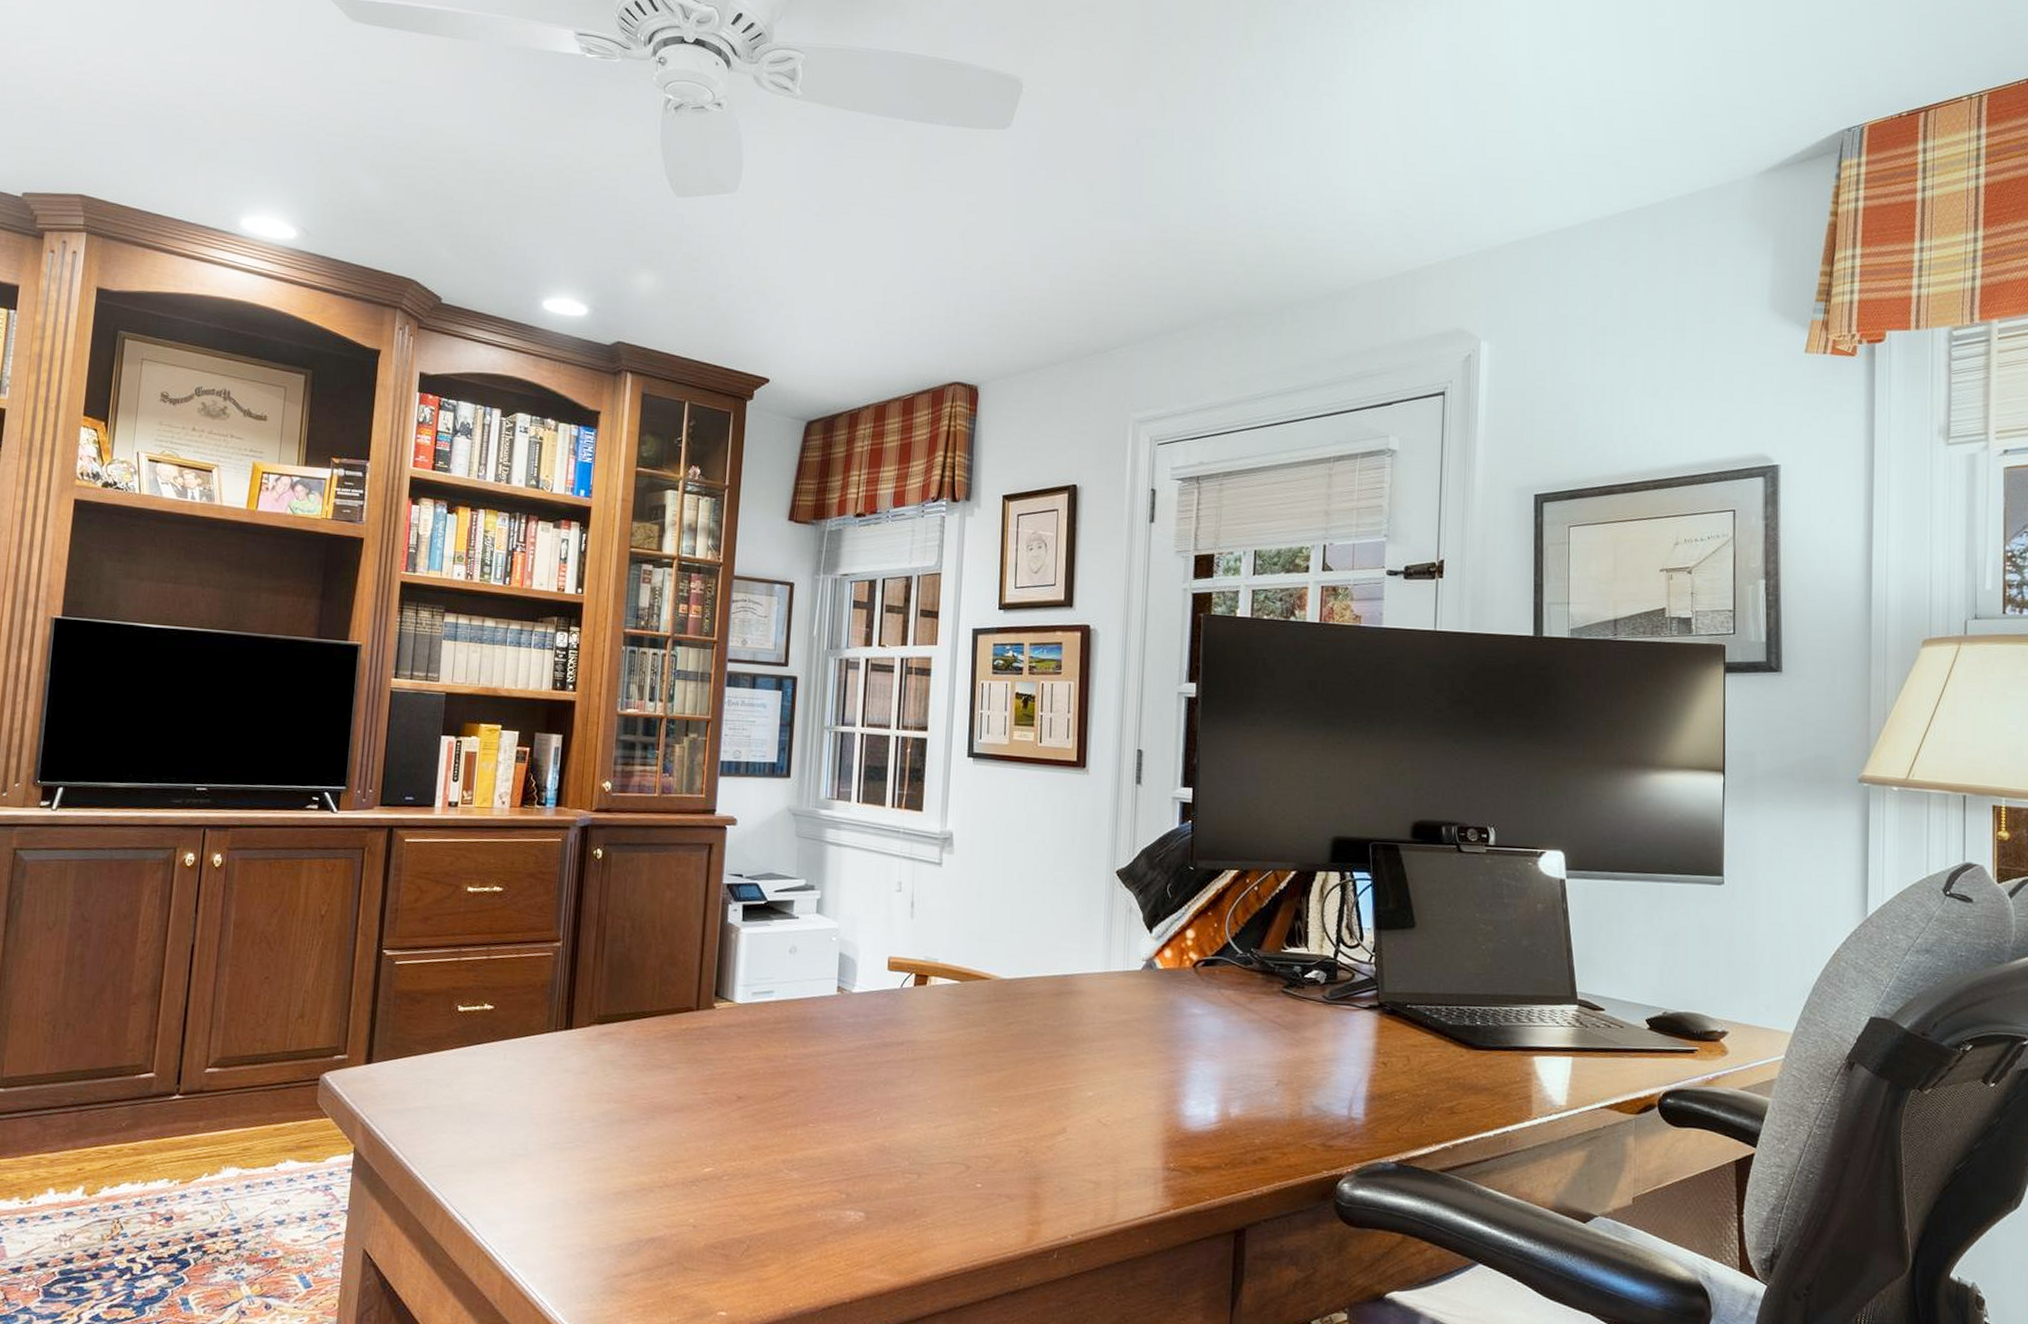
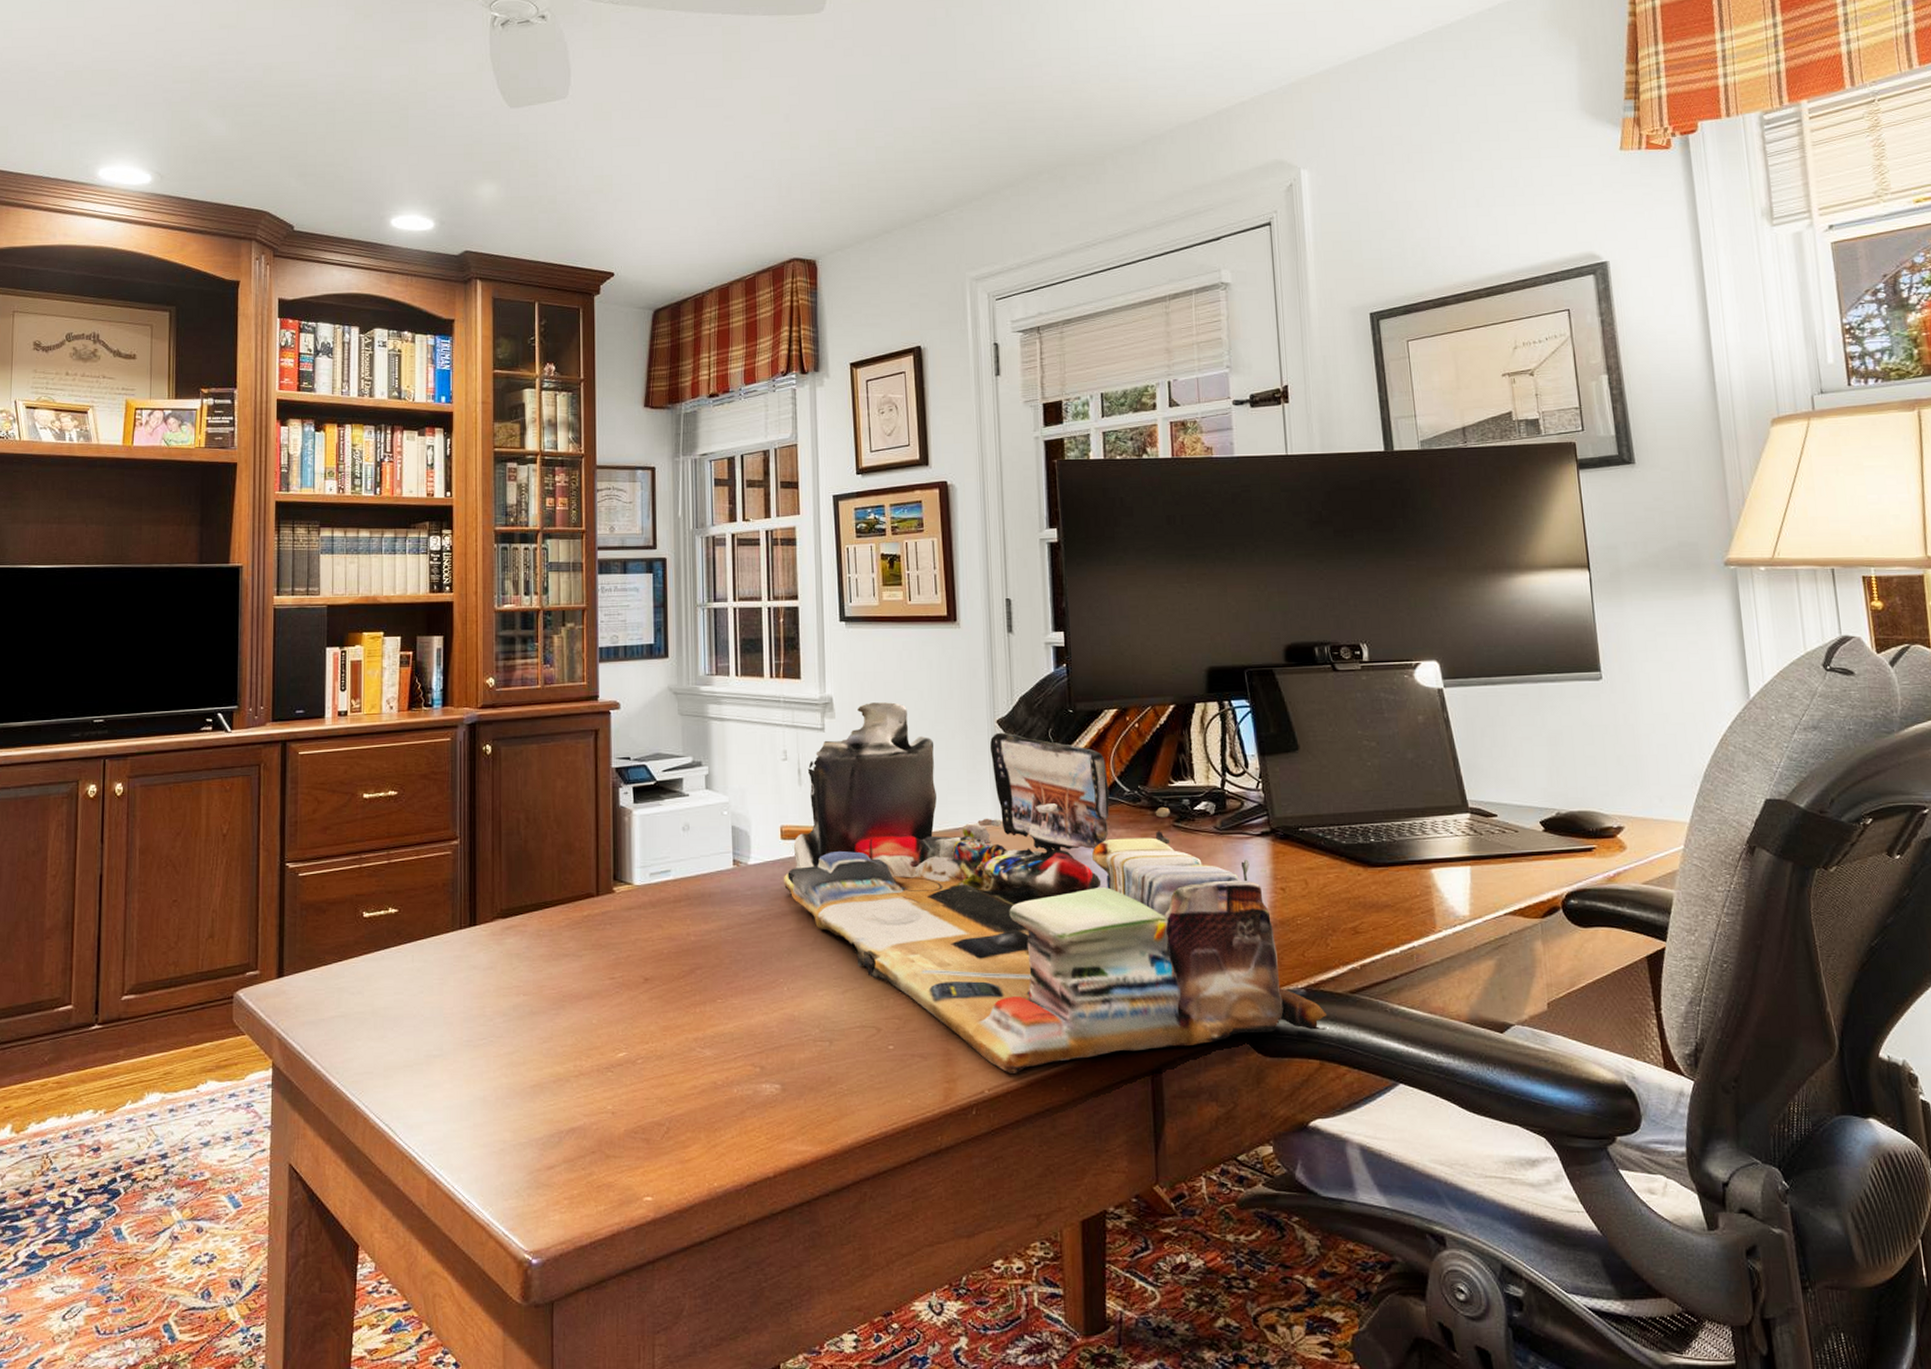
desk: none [887,842,1414,1222] -> present [784,702,1327,1073]

